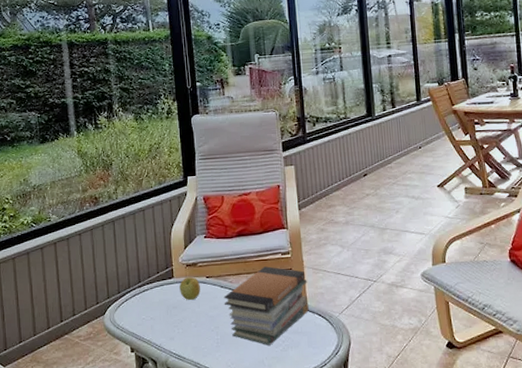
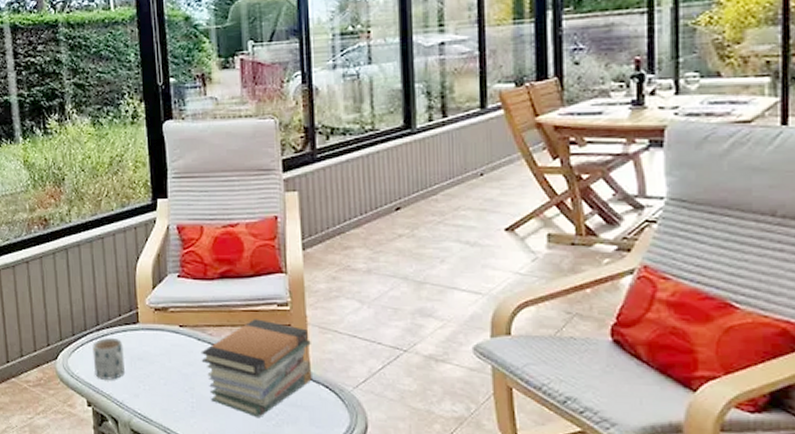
mug: none [135,292,162,329] -> present [92,338,125,381]
apple: present [179,276,200,300] -> none [146,323,172,352]

